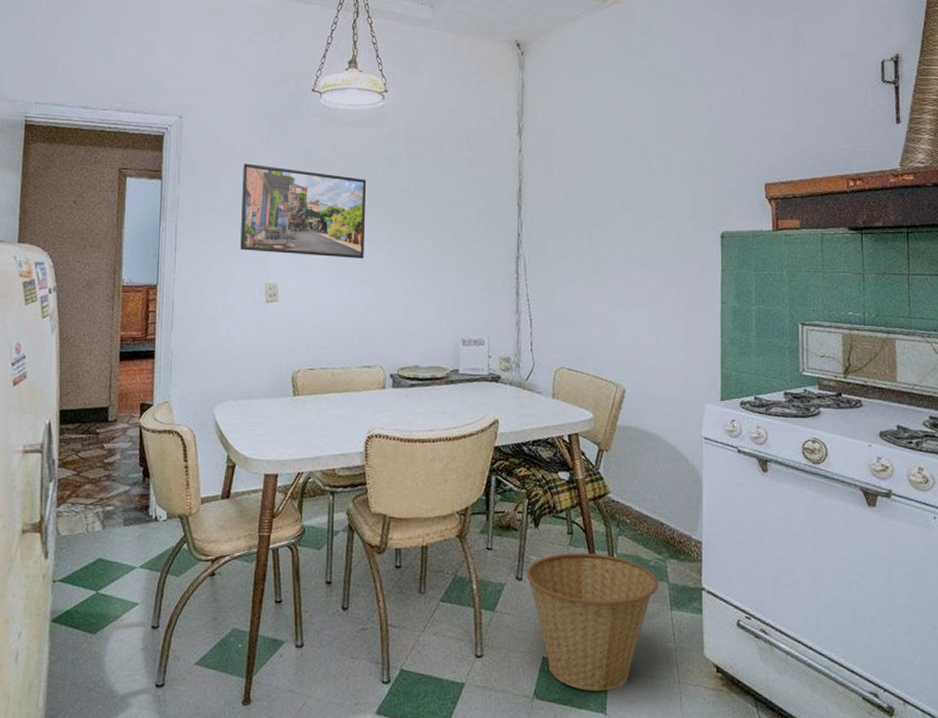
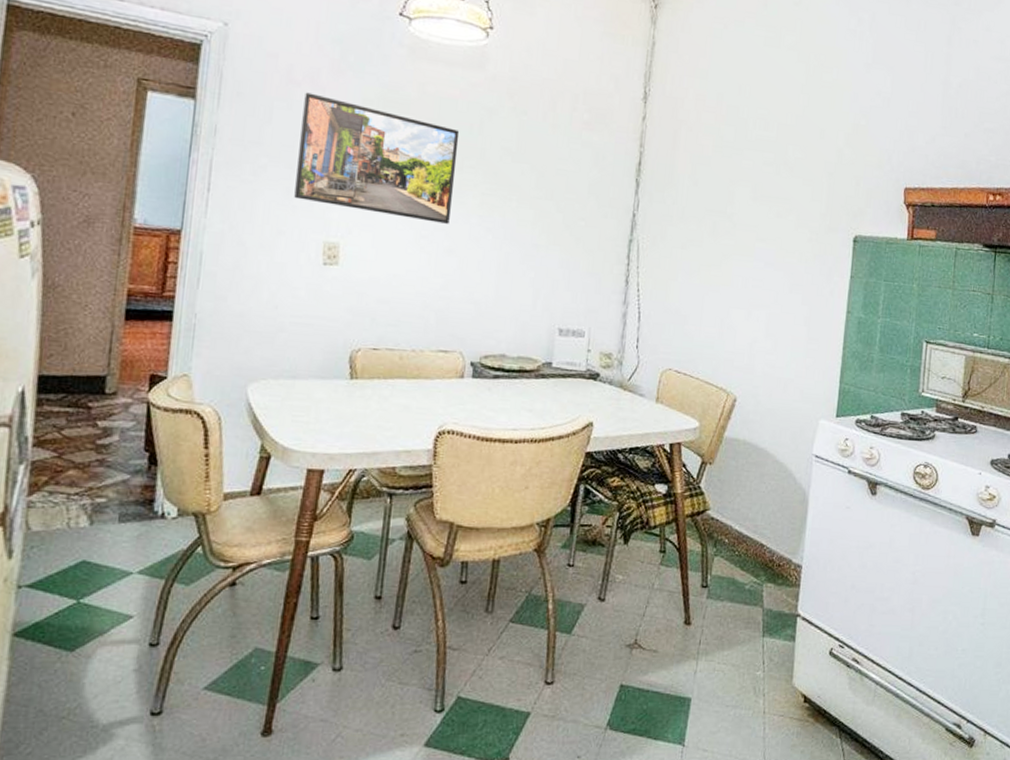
basket: present [526,552,658,691] -> none [609,572,753,721]

